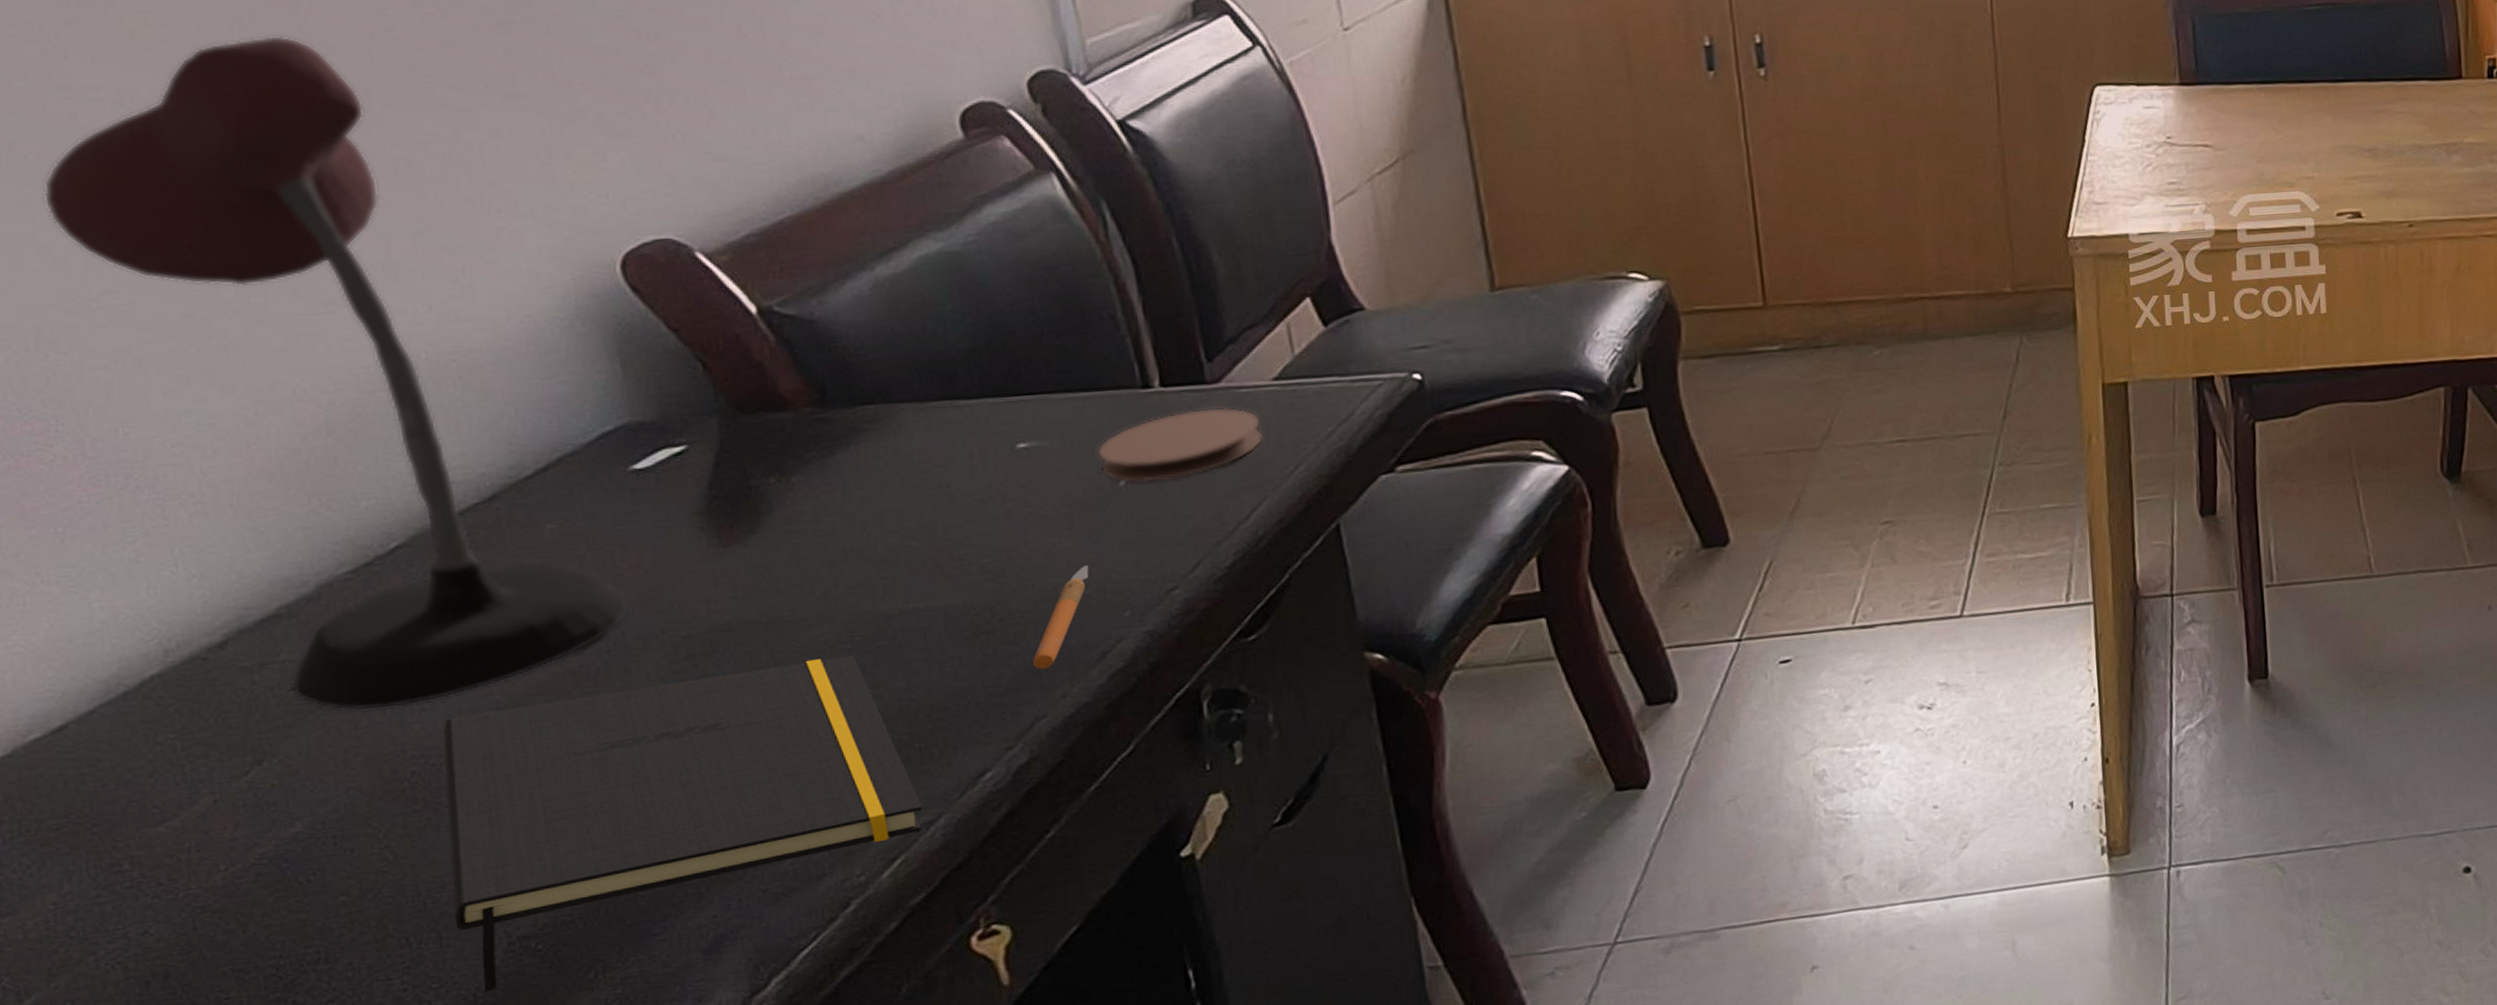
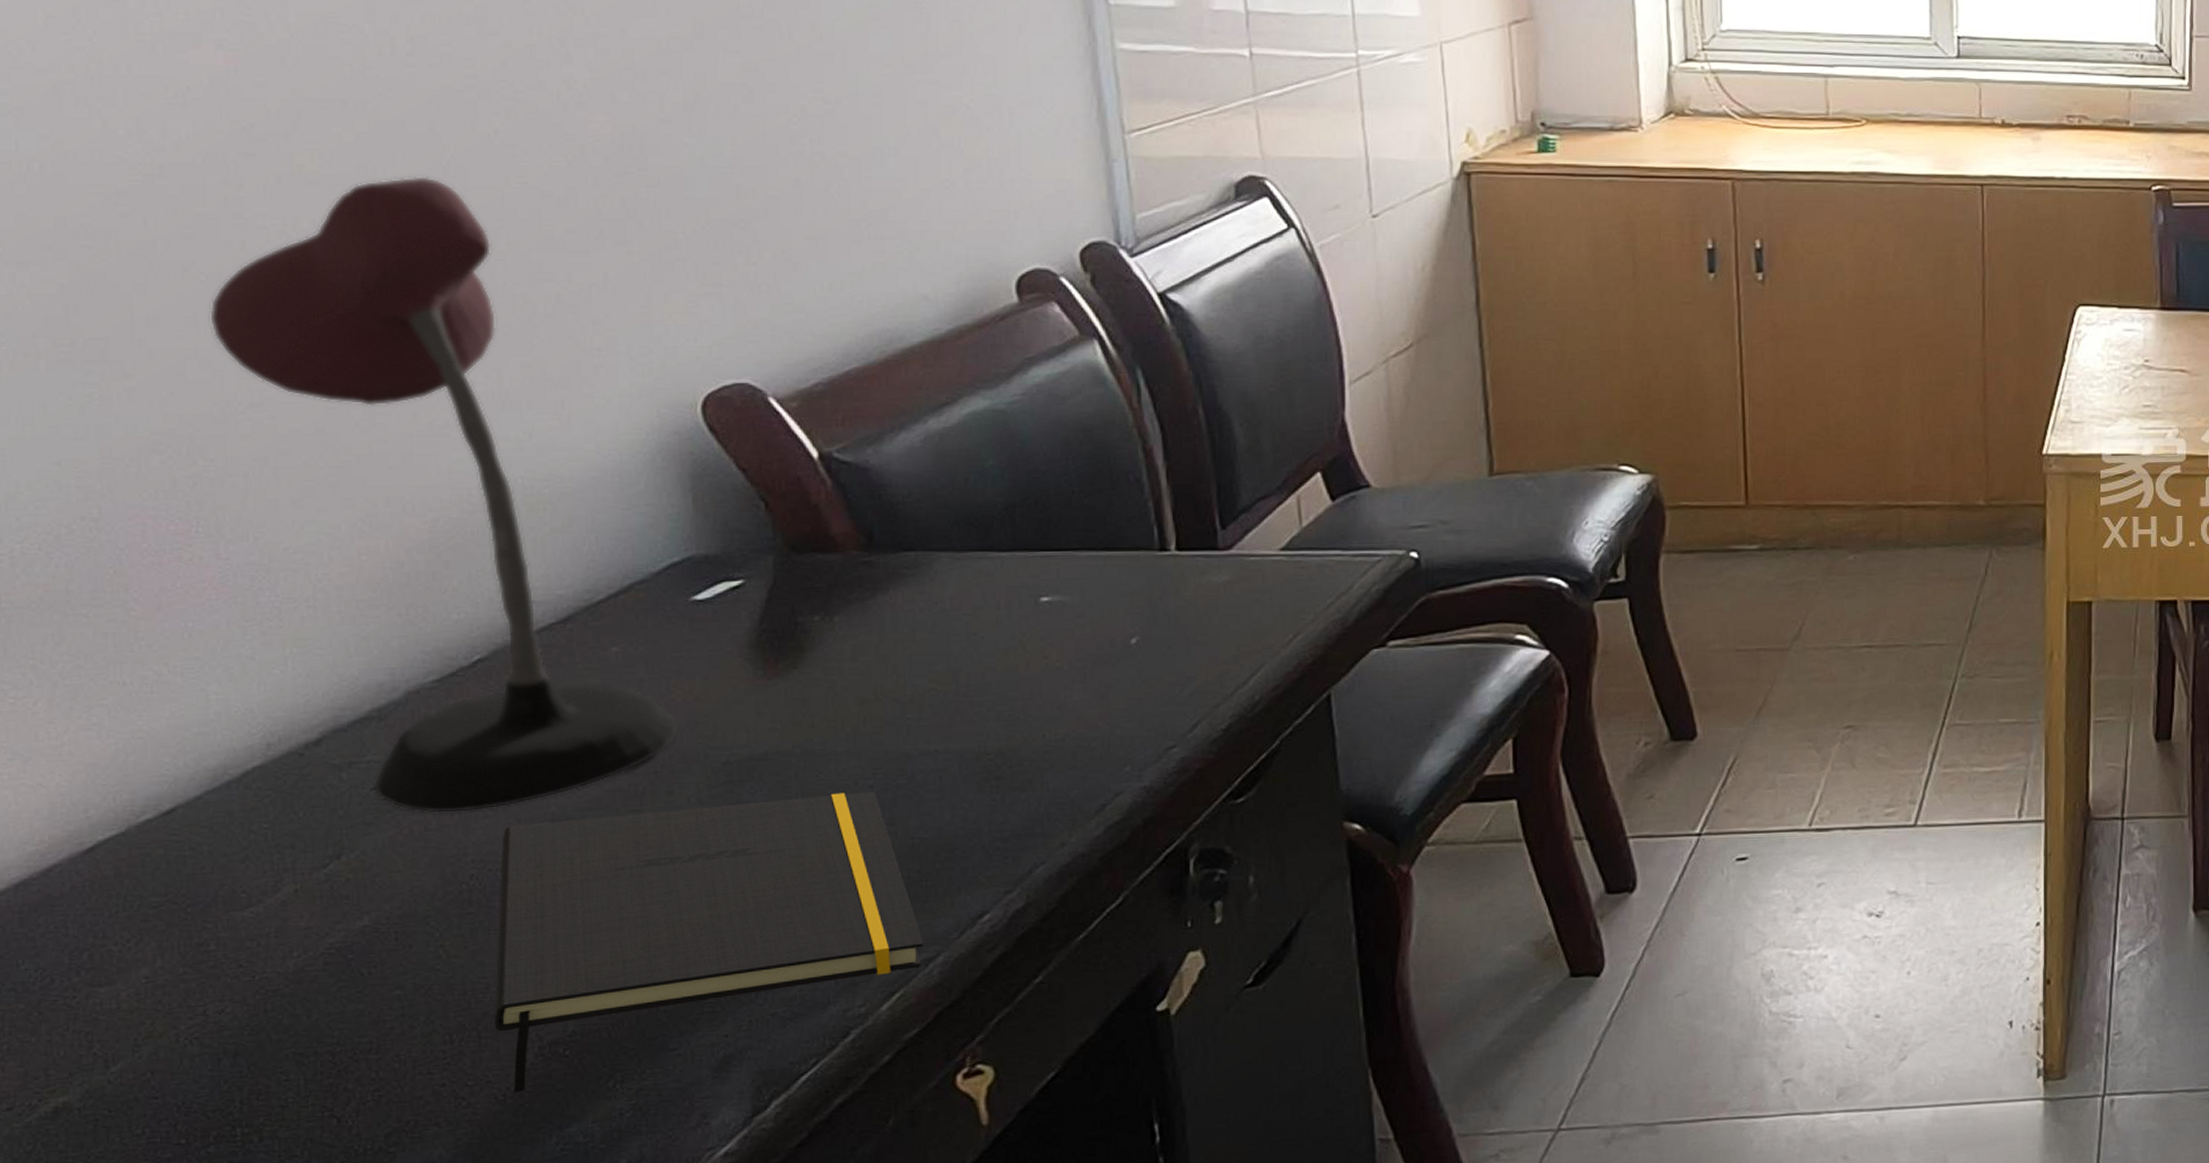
craft knife: present [1033,565,1089,669] -> none [1037,719,1096,817]
coaster: present [1097,407,1264,483] -> none [1113,573,1267,643]

